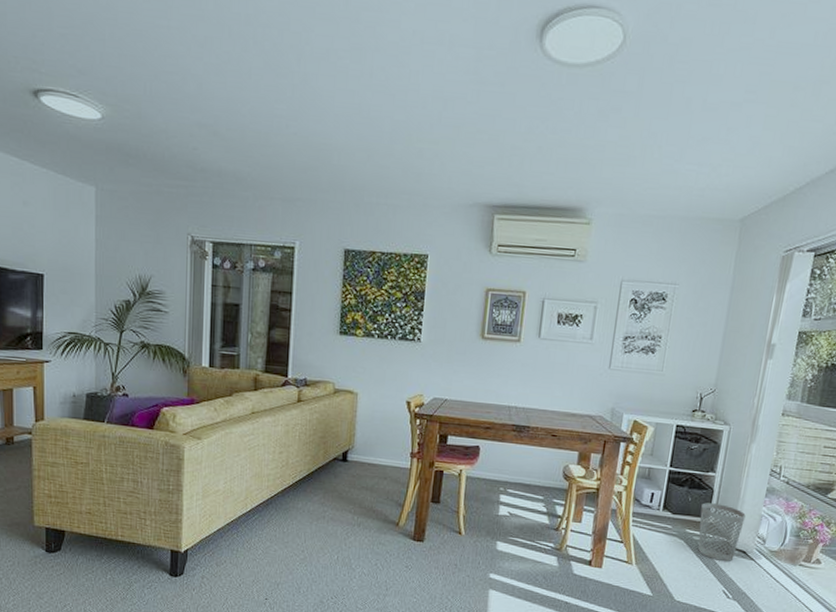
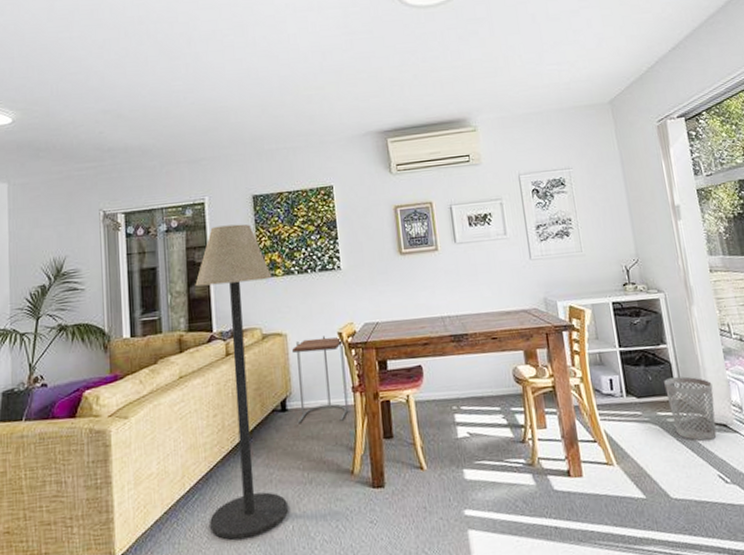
floor lamp: none [265,274,352,559] -> present [195,224,288,540]
side table: none [355,401,411,480] -> present [292,336,349,423]

